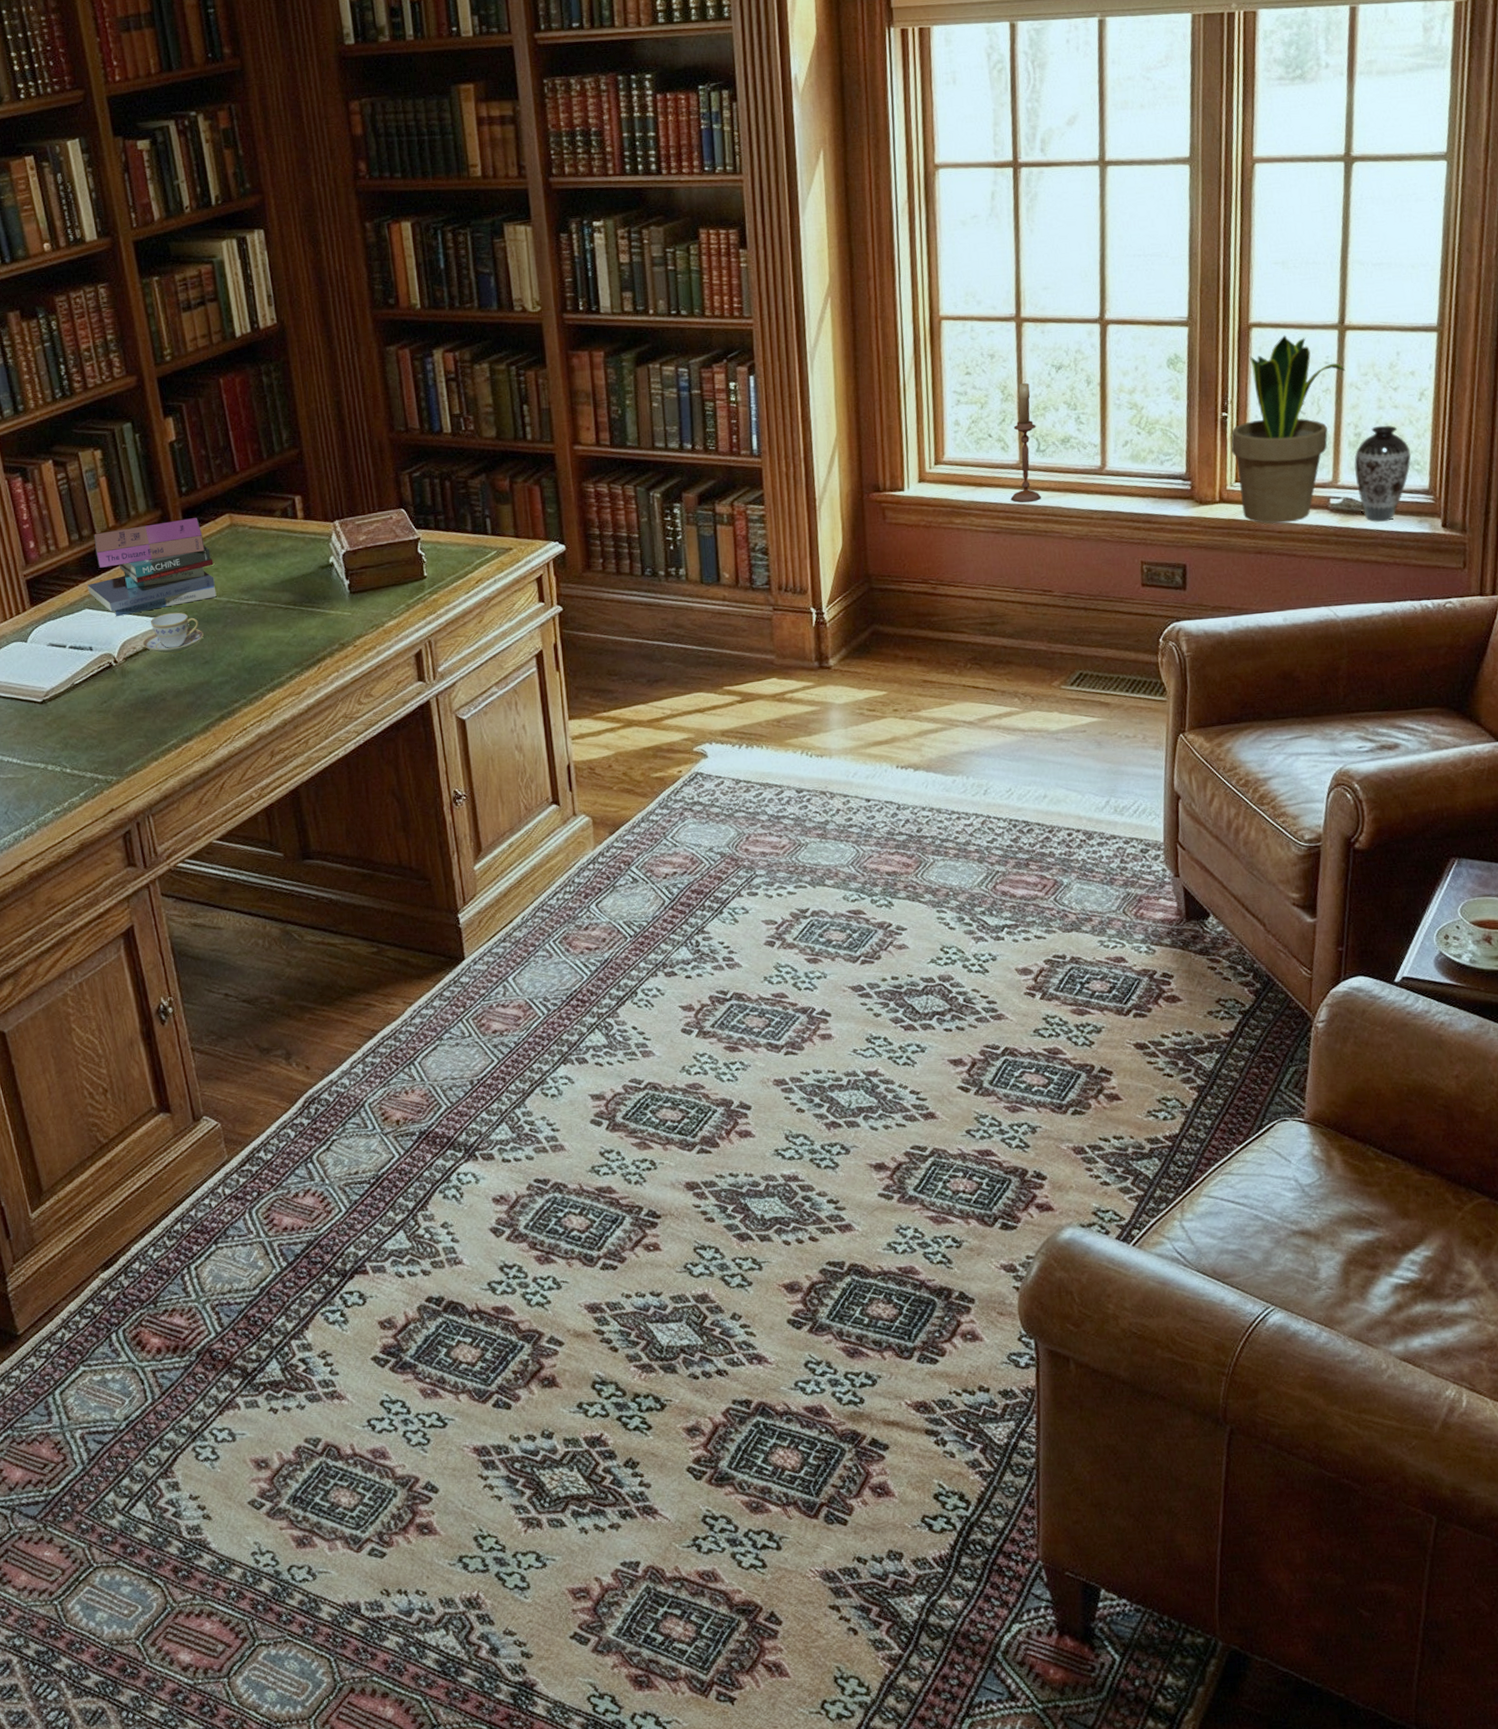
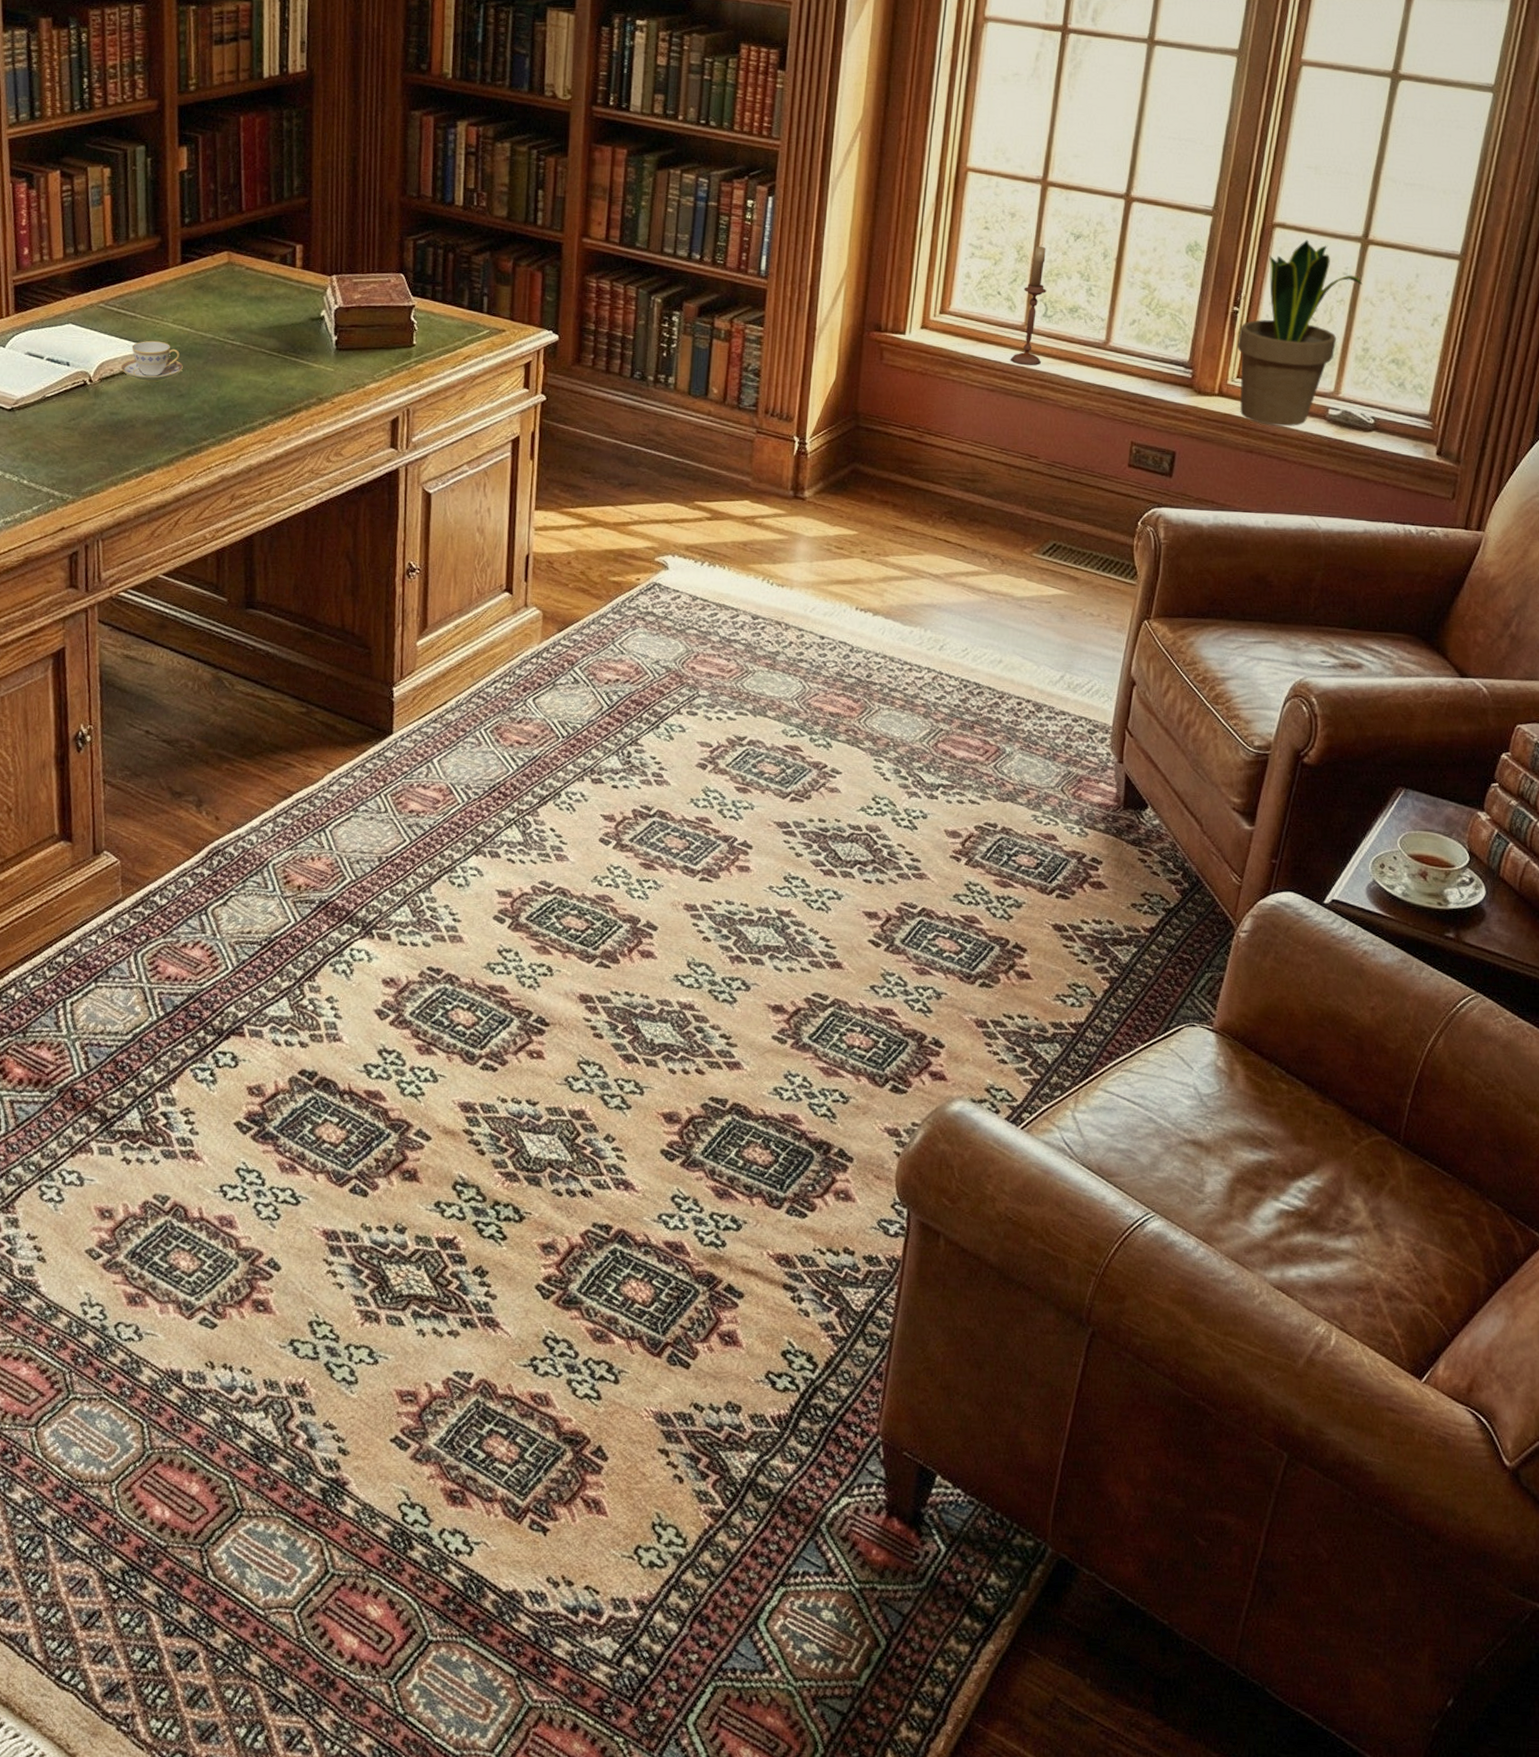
books: present [88,518,217,617] -> none [74,249,205,337]
decorative vase: present [1354,425,1411,523] -> none [1357,344,1416,441]

